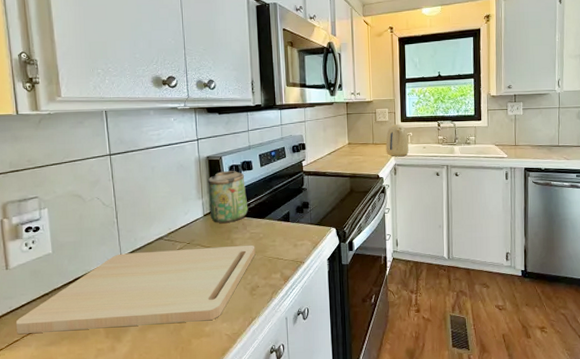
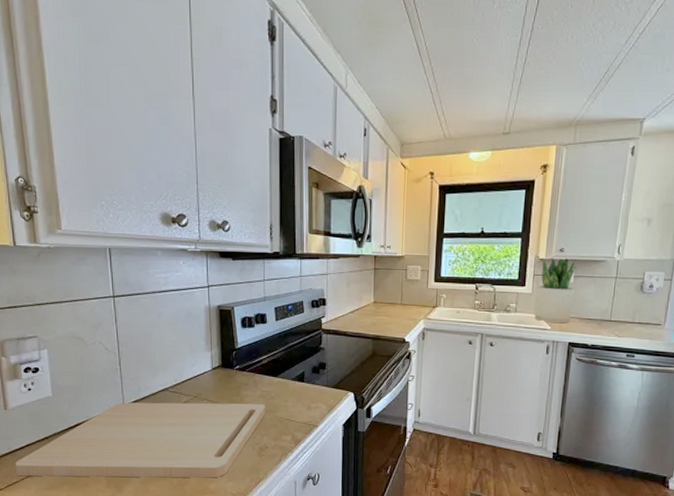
canister: present [208,170,248,223] -> none [218,322,260,378]
kettle: present [386,123,410,157] -> none [415,283,441,321]
planter: none [490,93,525,152] -> present [534,257,577,324]

